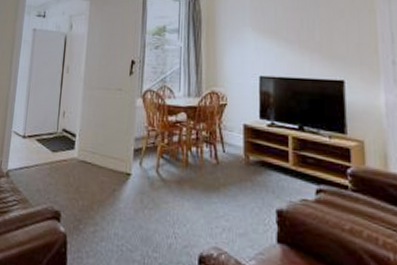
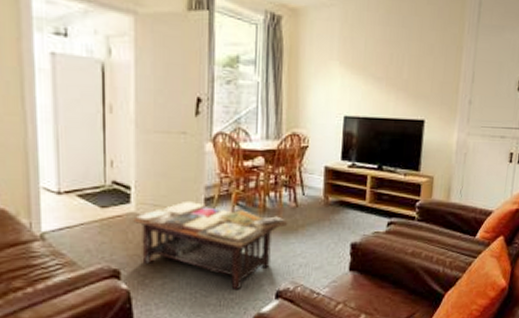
coffee table: none [75,150,210,248] -> present [133,200,288,289]

